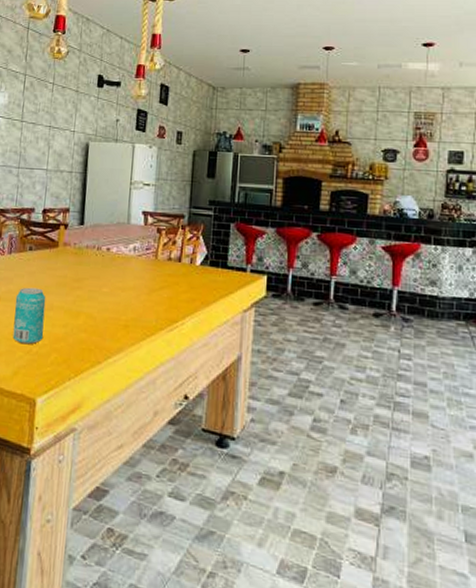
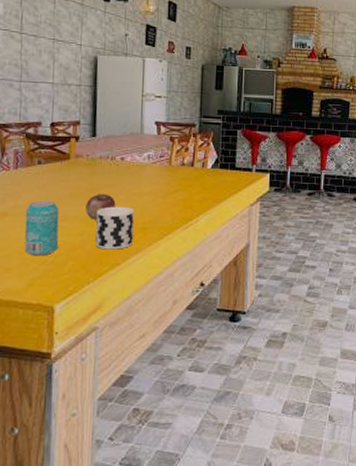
apple: none [70,285,100,312] -> present [86,194,116,220]
cup: none [78,299,117,347] -> present [95,206,134,250]

